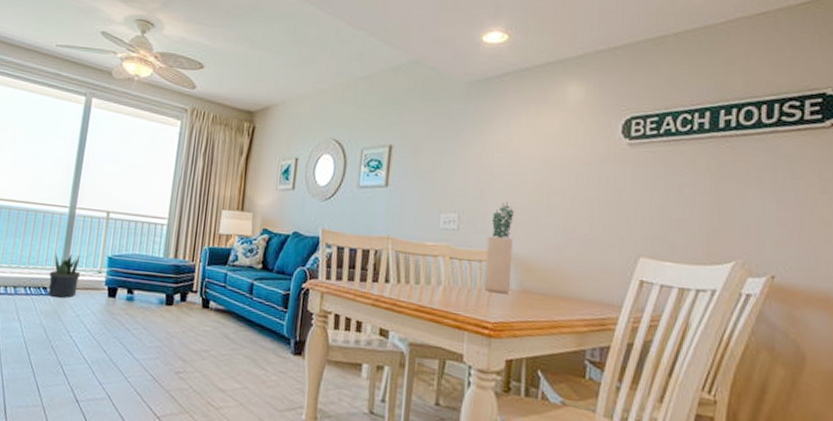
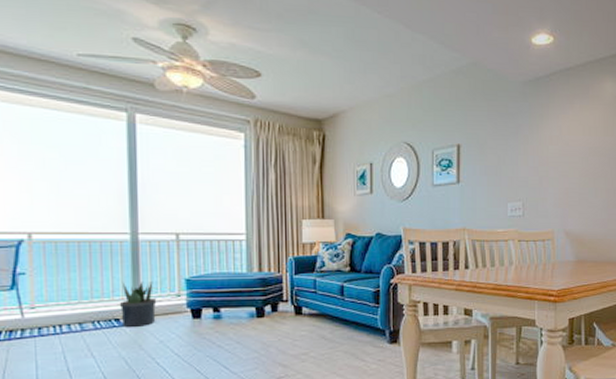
vase: present [484,202,515,294] -> none [547,187,569,266]

